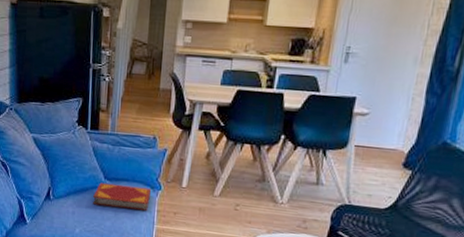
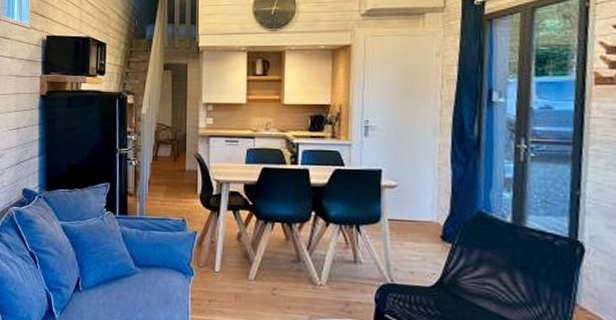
hardback book: present [93,182,151,211] -> none [124,270,183,299]

